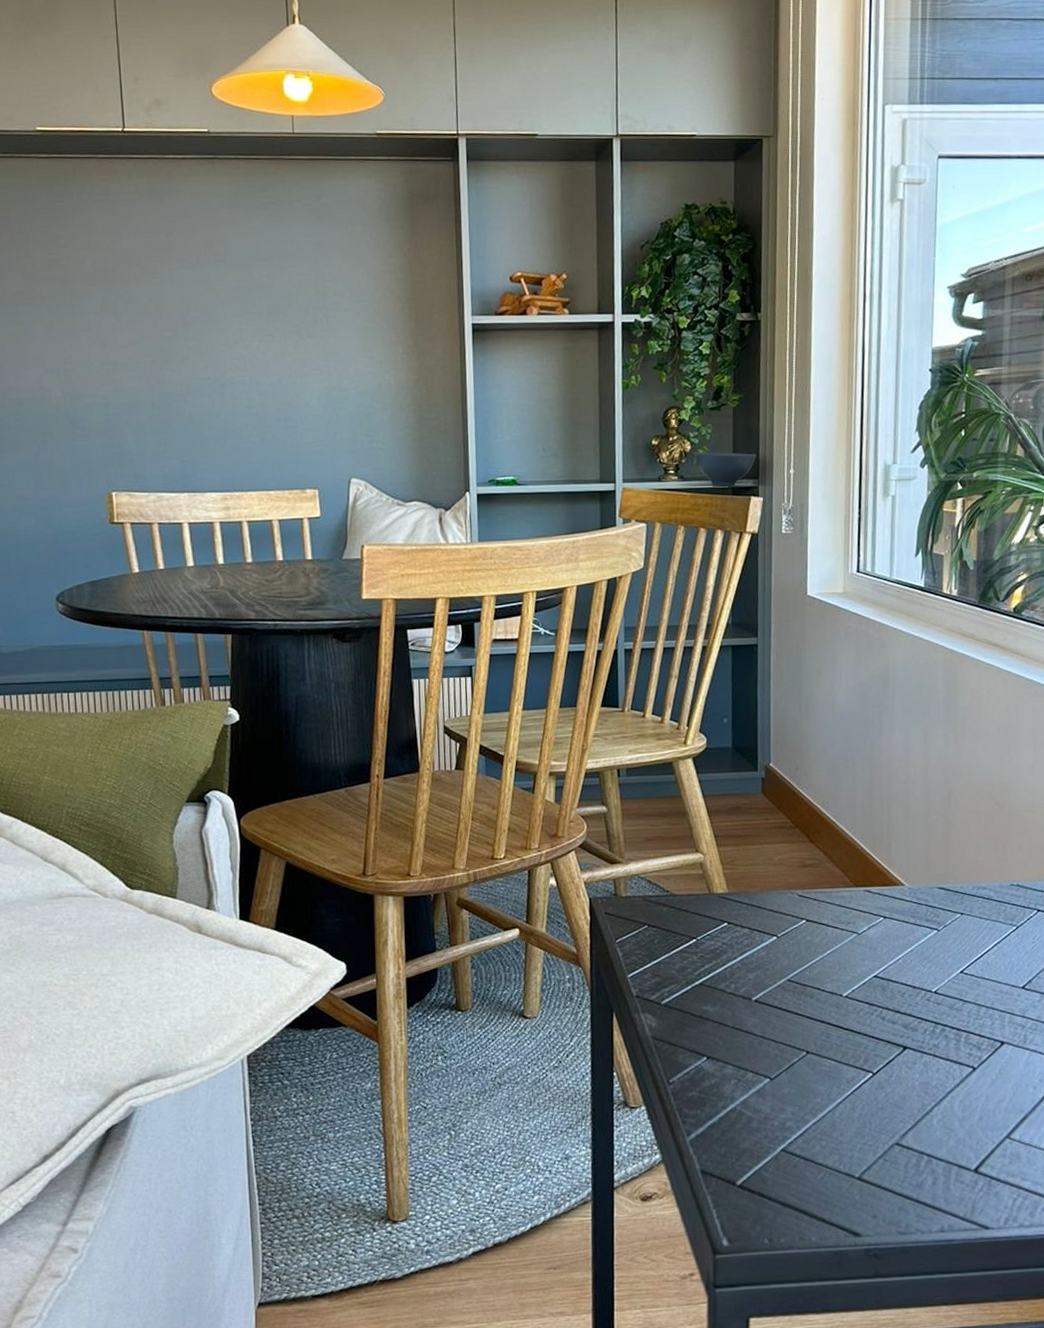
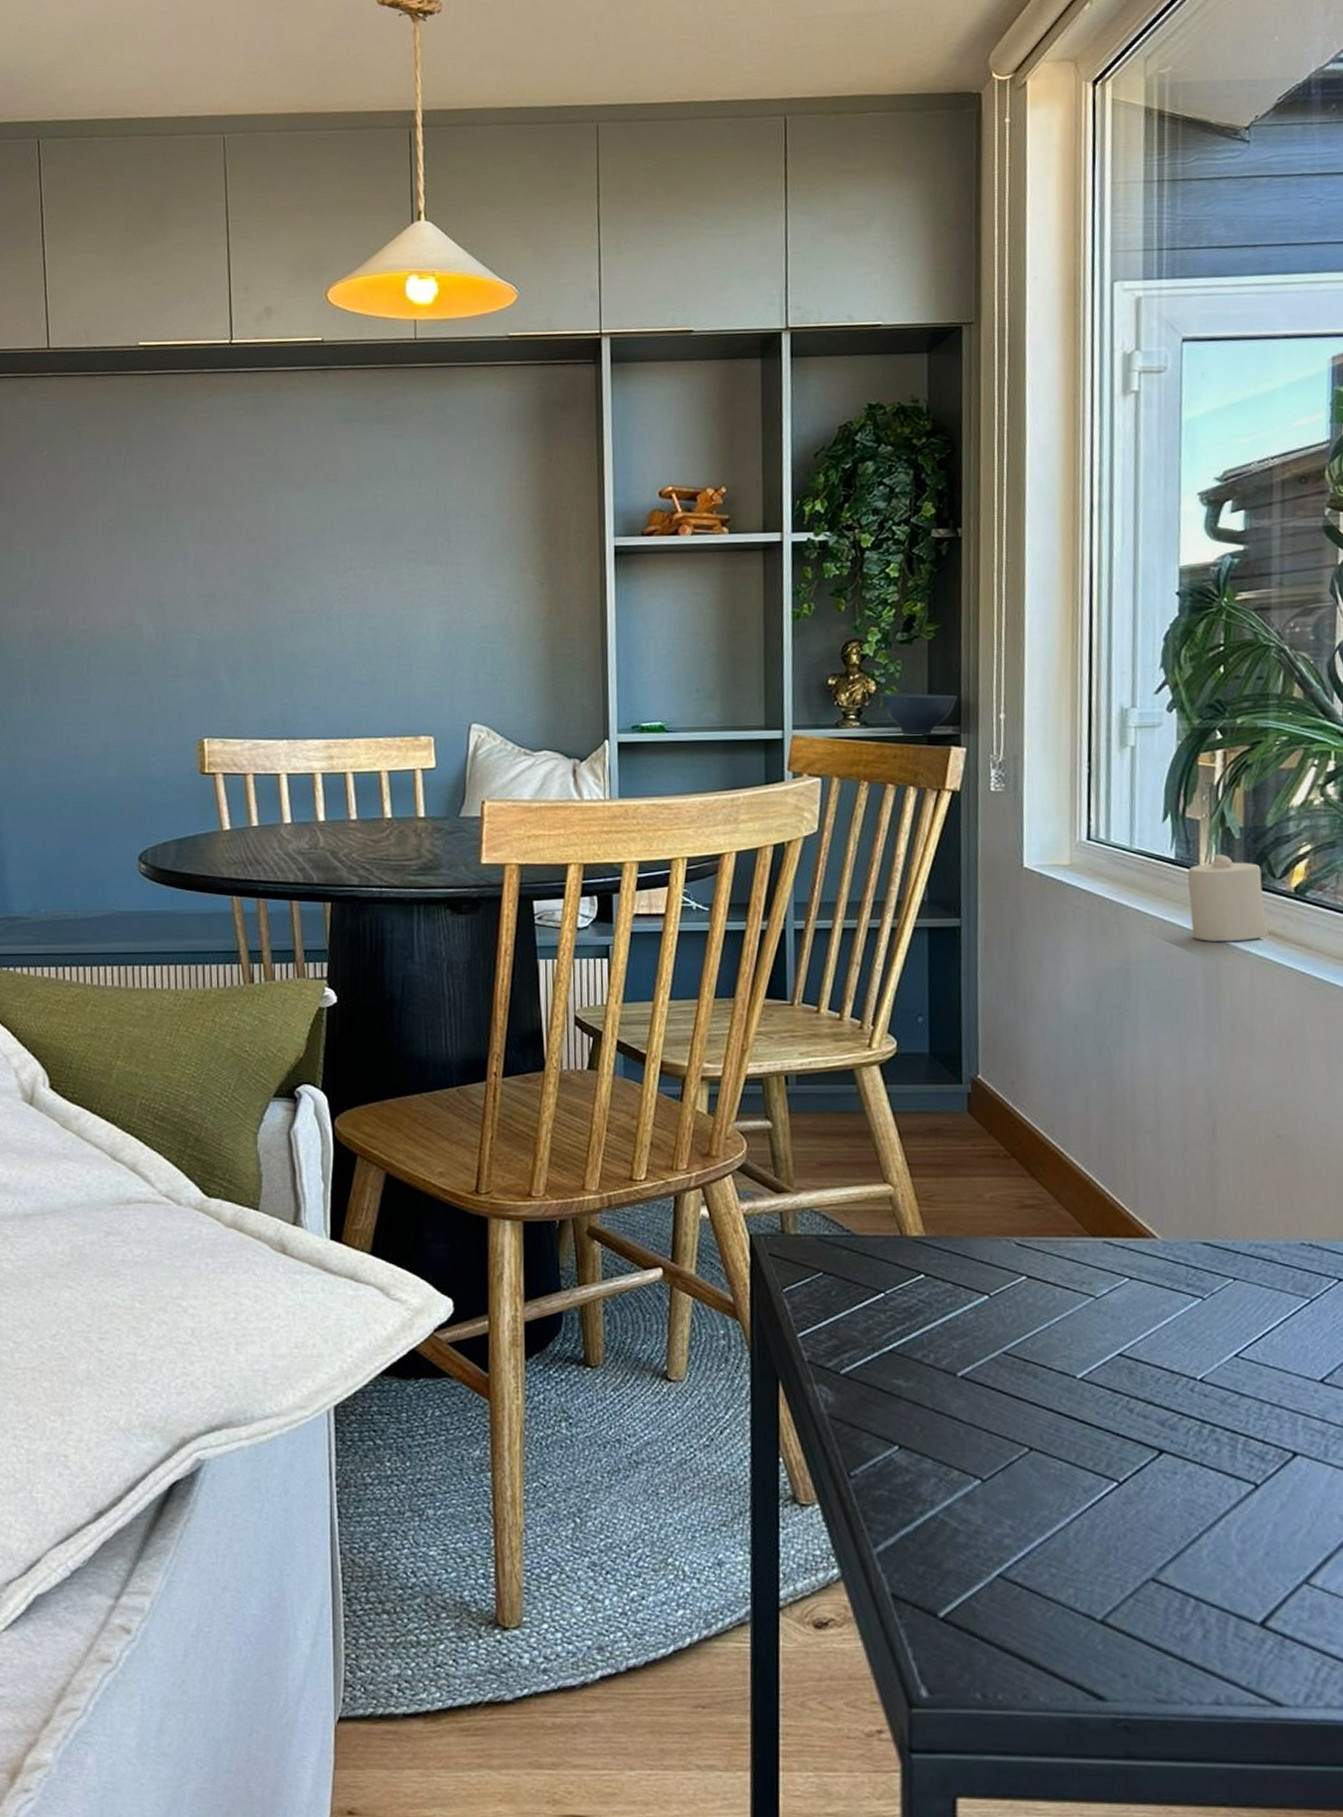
candle: none [934,581,993,652] -> present [1188,853,1268,941]

